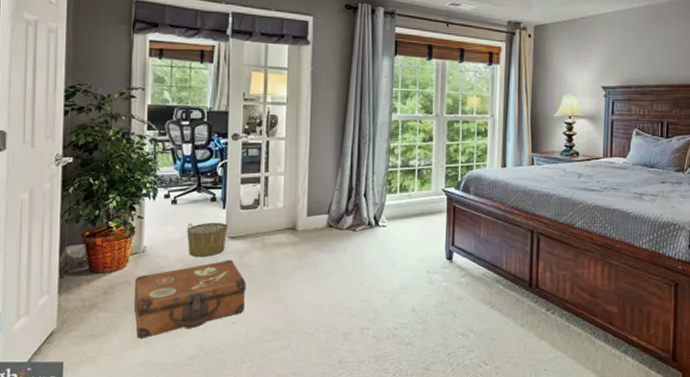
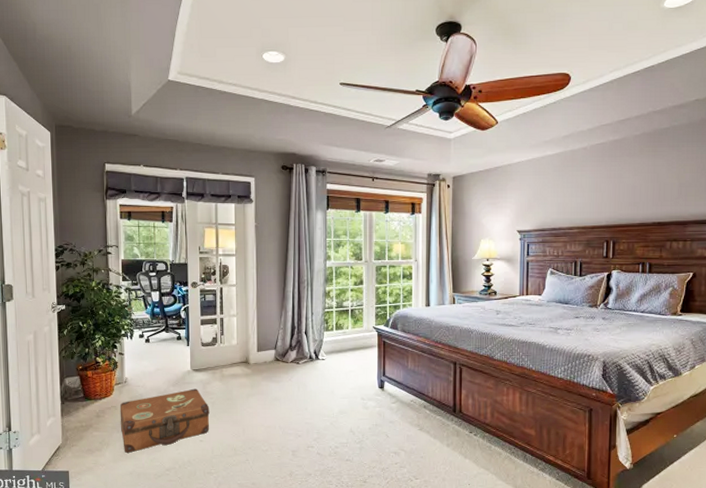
basket: present [187,222,228,257] -> none [159,357,192,386]

